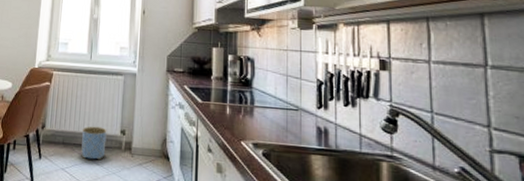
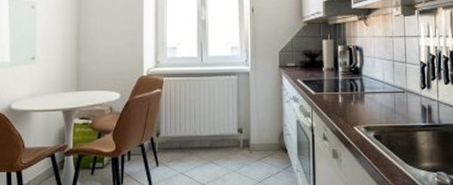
planter: present [81,126,107,160] -> none [198,128,224,161]

